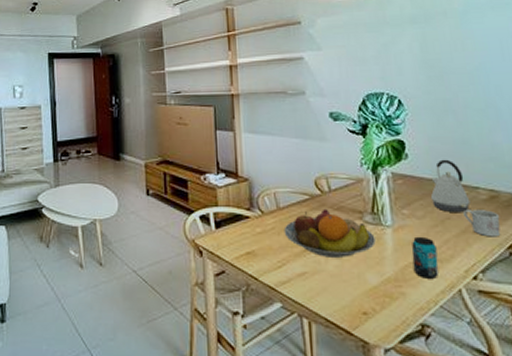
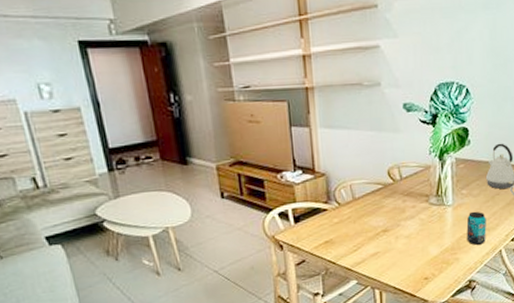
fruit bowl: present [284,209,376,257] -> none [359,195,438,238]

